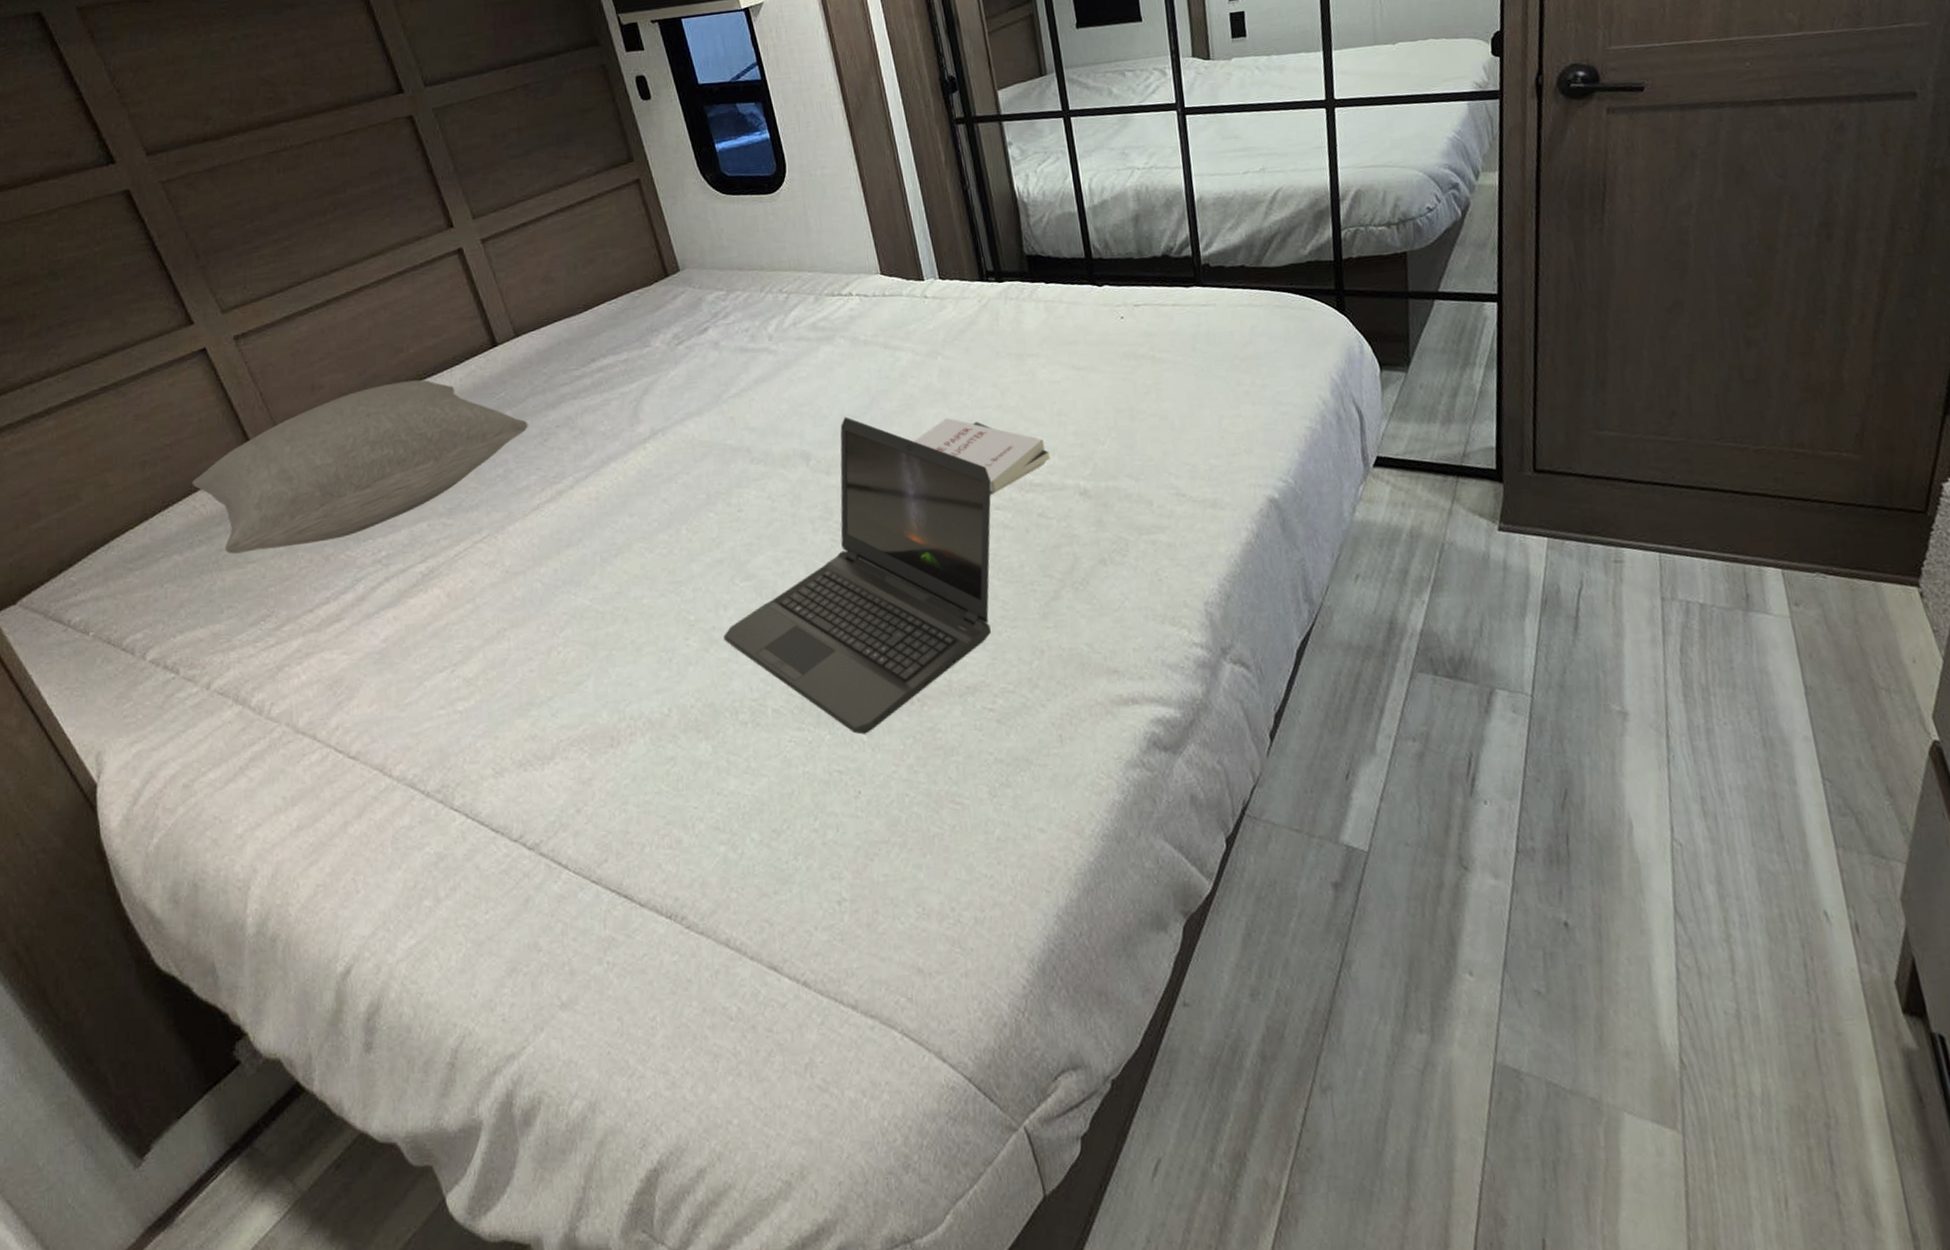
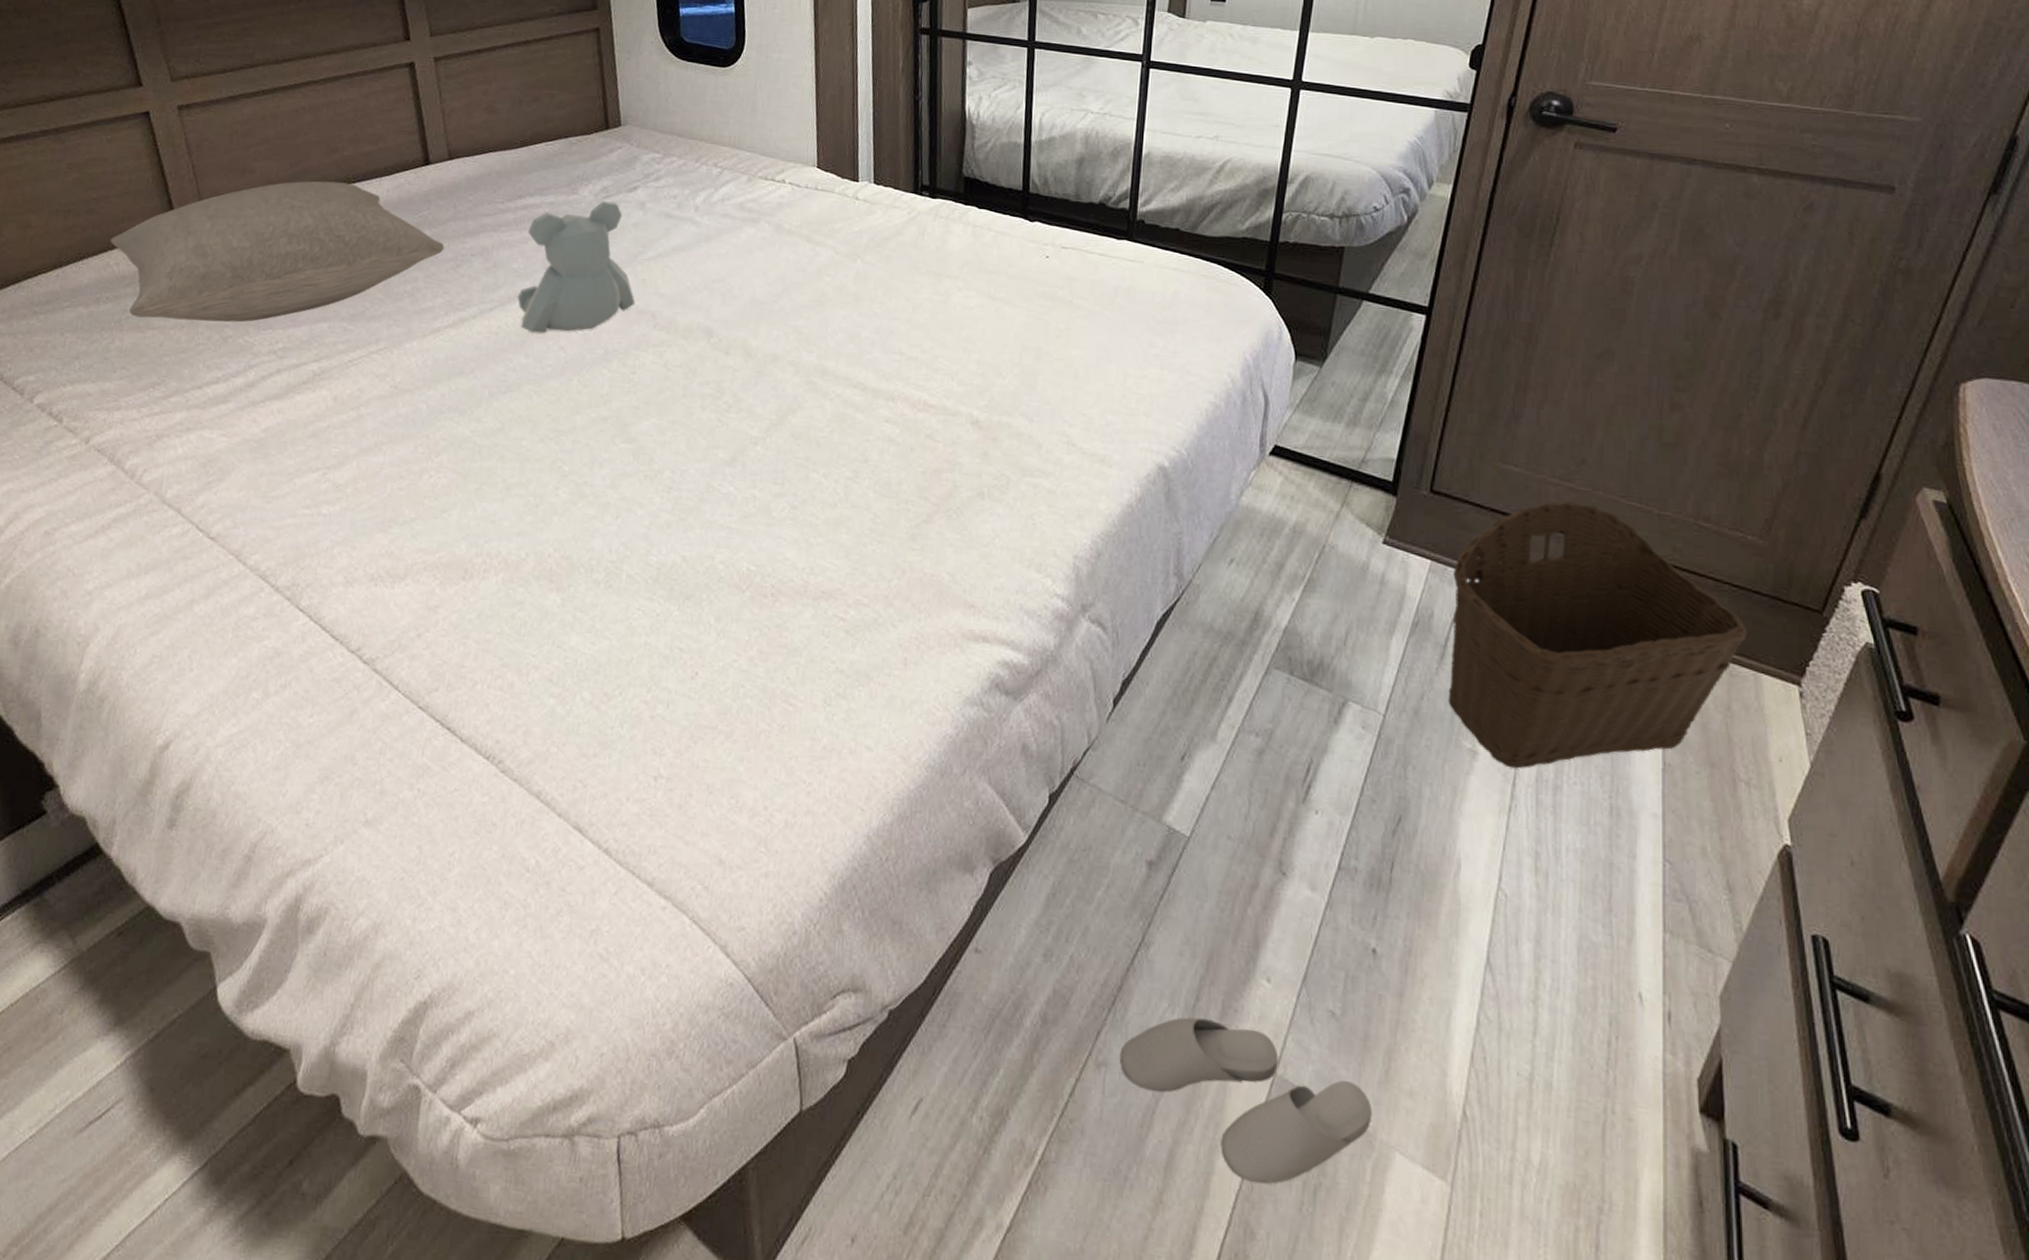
stuffed animal: none [608,347,728,491] -> present [517,201,636,333]
laptop computer: present [723,416,991,735] -> none [593,301,886,618]
books: present [913,417,1050,496] -> none [817,321,949,407]
slippers: none [1342,1022,1595,1172] -> present [1119,1017,1372,1184]
wicker basket: none [1570,453,1860,722] -> present [1448,501,1748,769]

